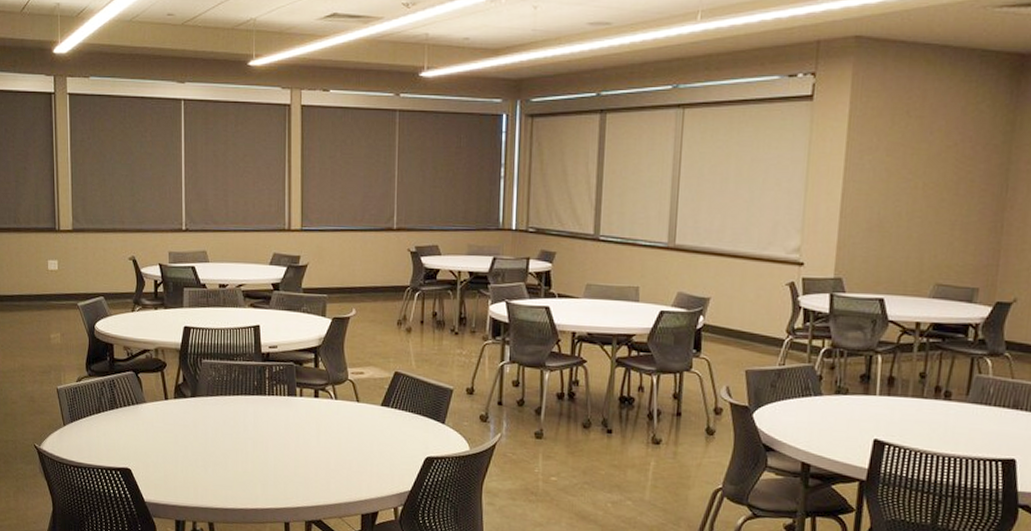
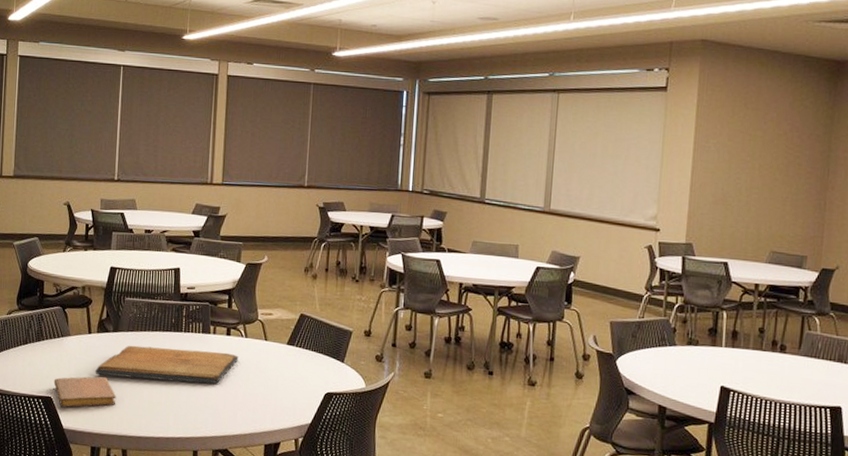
notebook: none [131,445,199,480] -> present [53,376,117,408]
religious icon: none [175,411,329,451] -> present [95,345,239,384]

